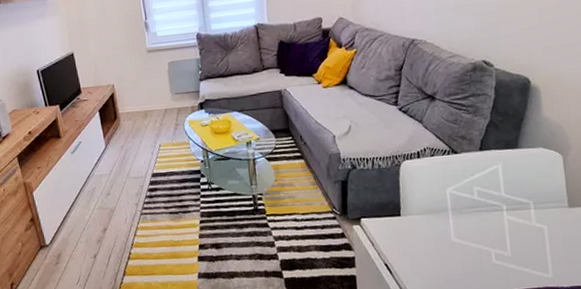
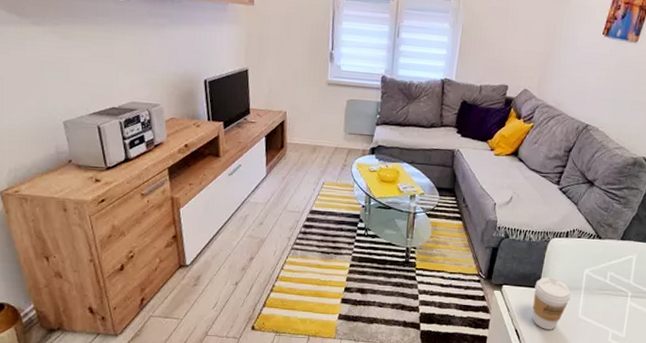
coffee cup: none [396,202,439,259] -> present [532,277,571,330]

